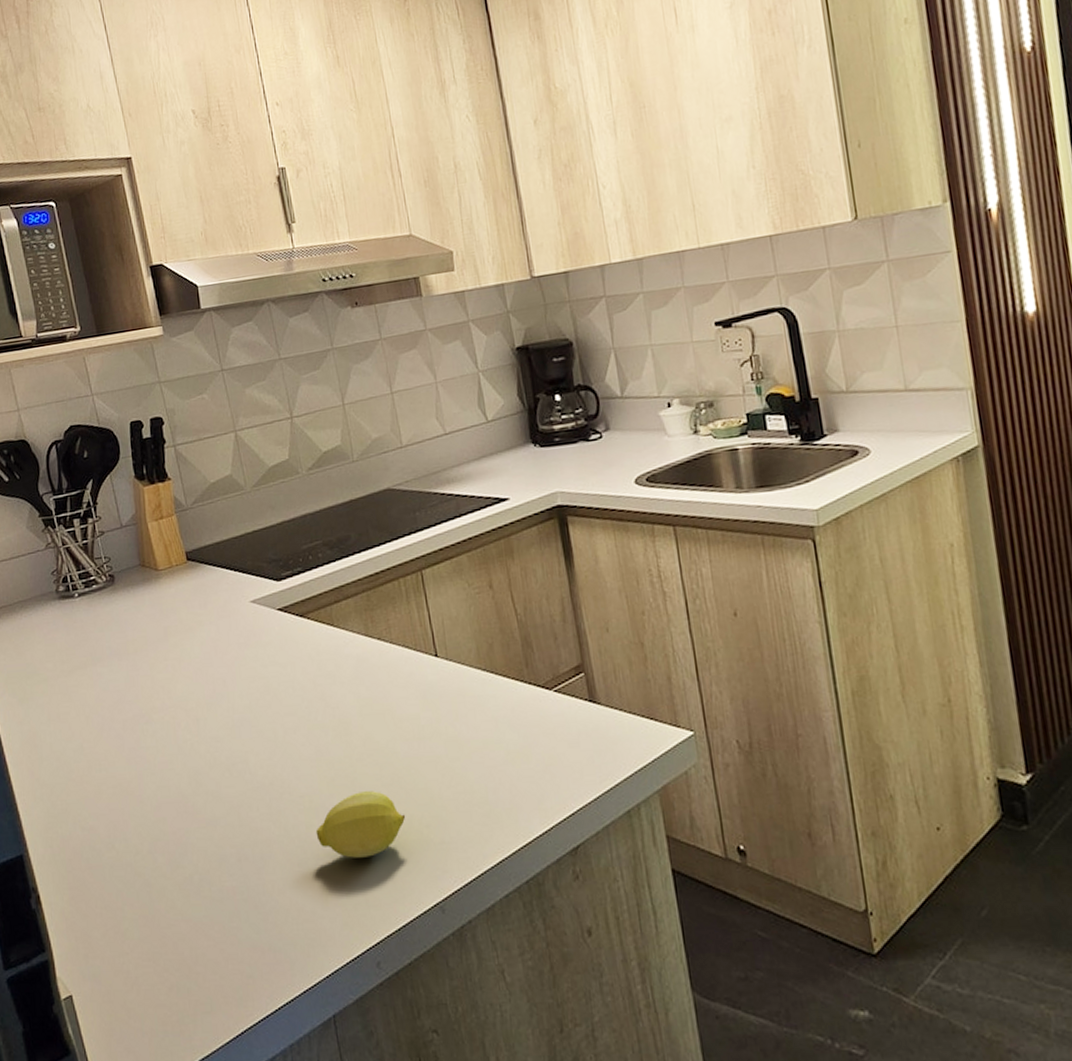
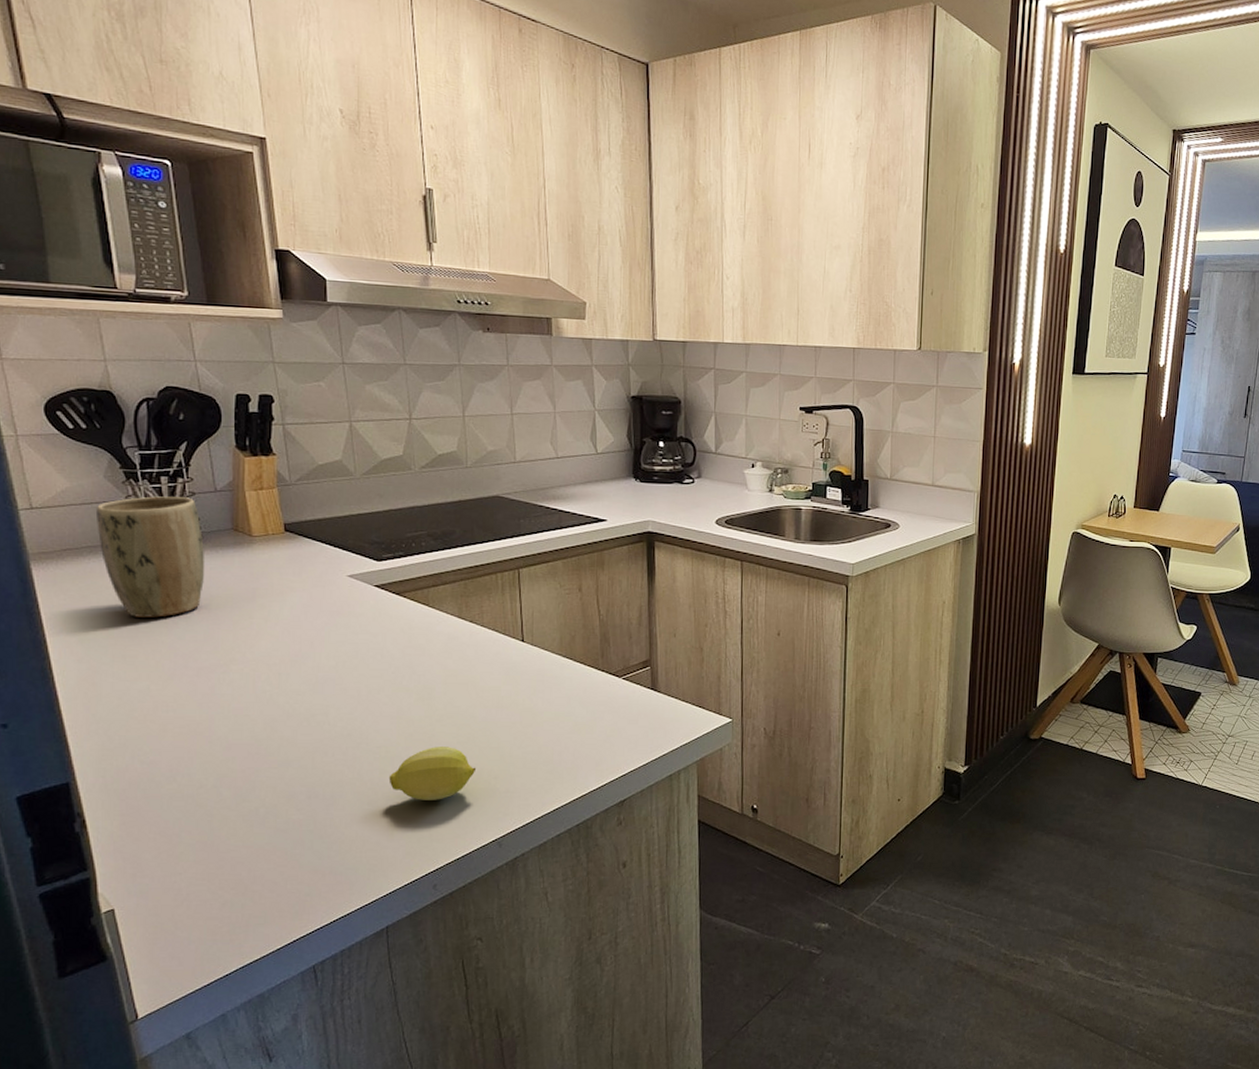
plant pot: none [22,537,120,671] -> present [95,496,205,618]

